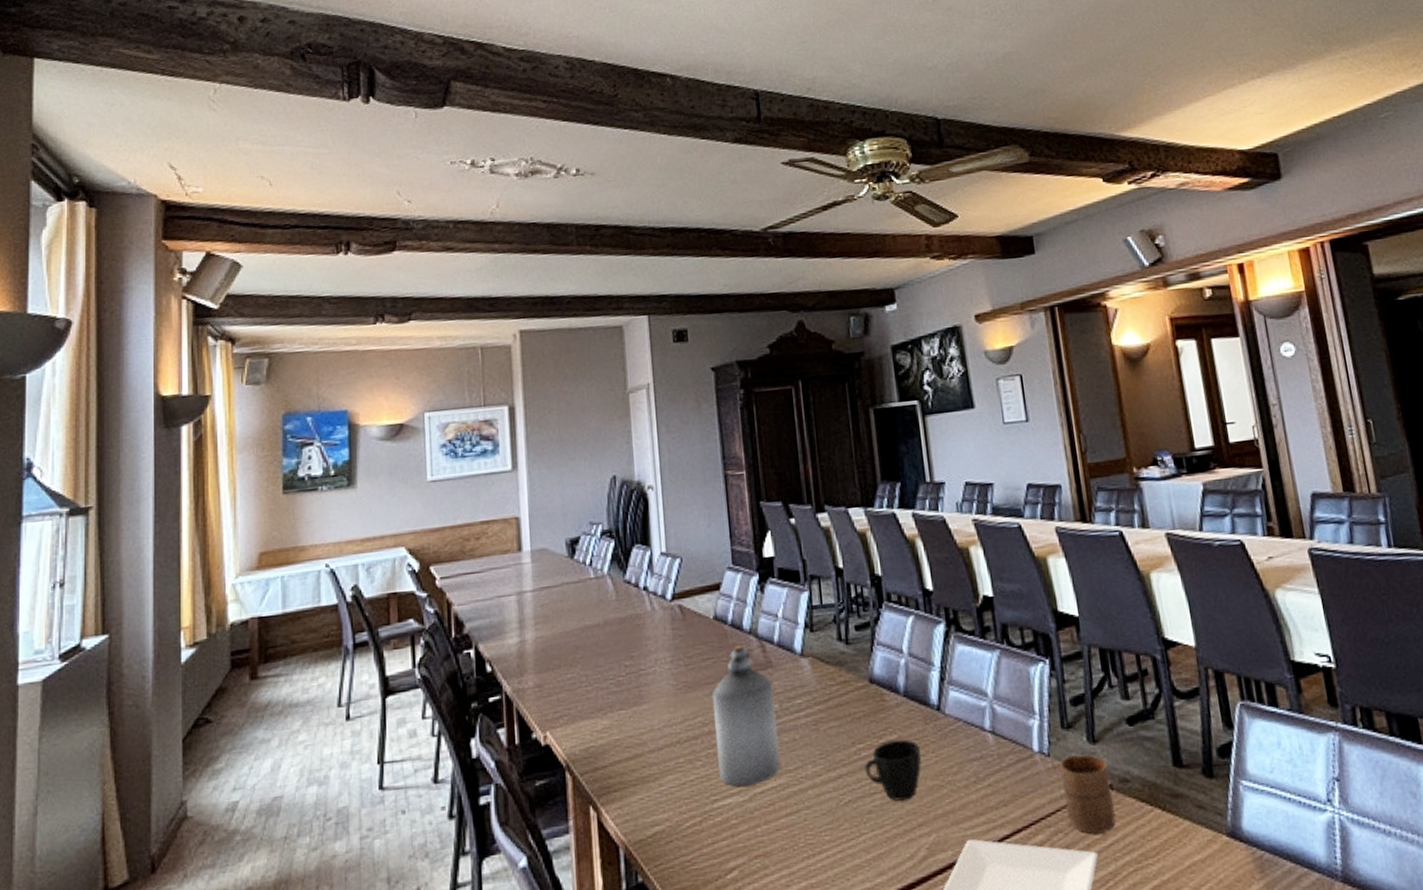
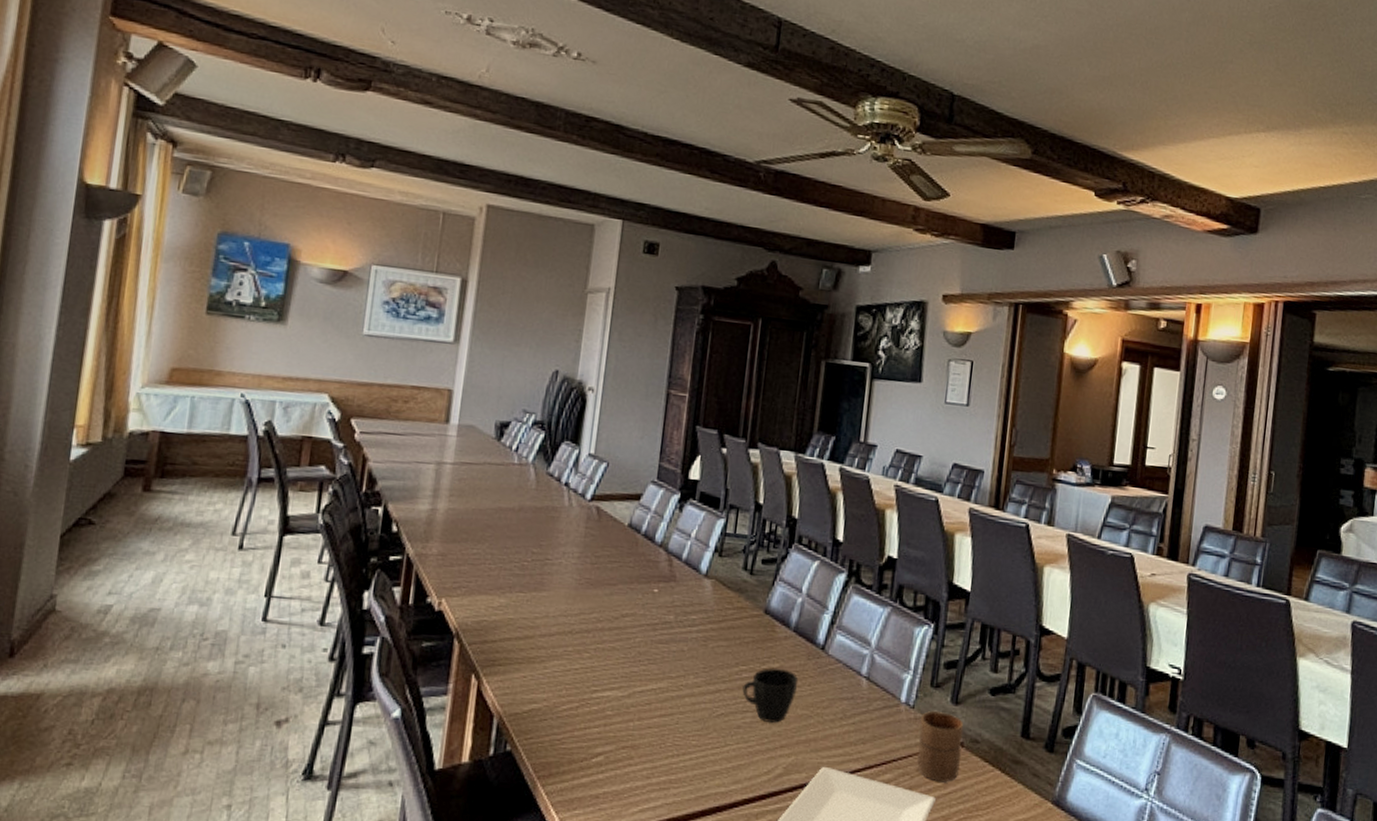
bottle: present [711,645,781,787] -> none [603,555,673,684]

